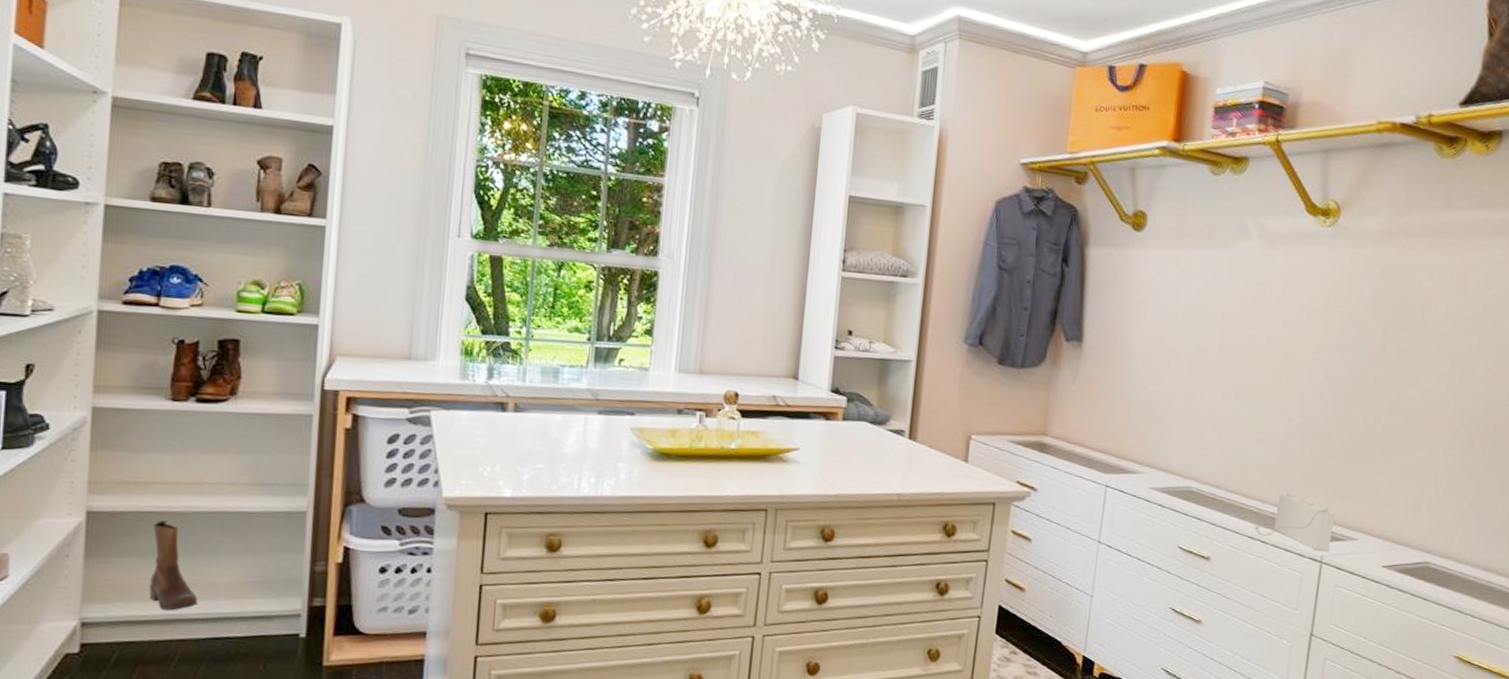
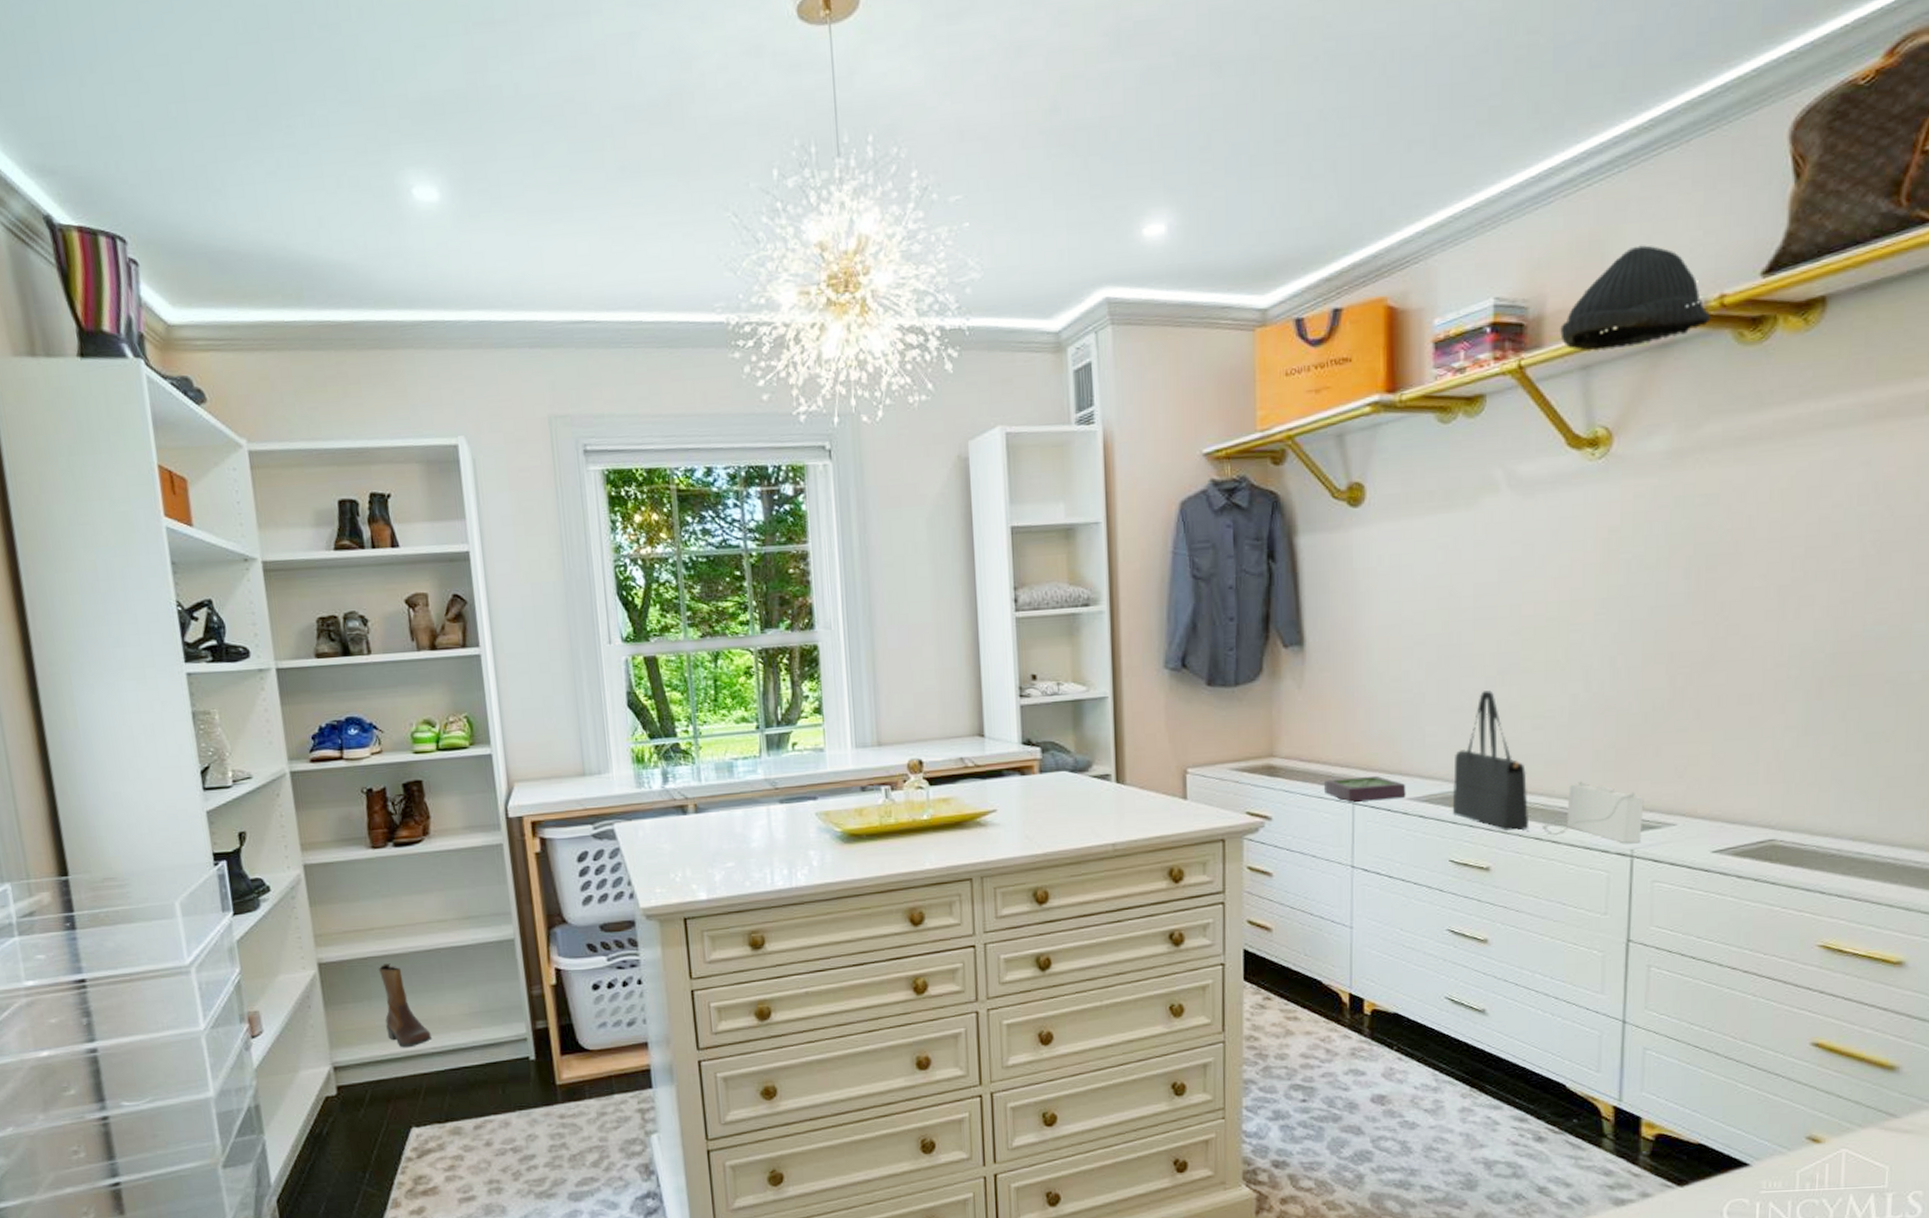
jewelry box: none [1084,462,1151,488] -> present [1324,775,1406,804]
tote bag: none [1186,404,1248,528] -> present [1452,690,1530,832]
hat: none [1310,63,1421,142] -> present [1560,245,1711,352]

